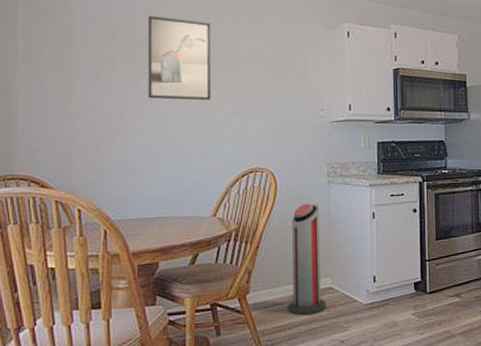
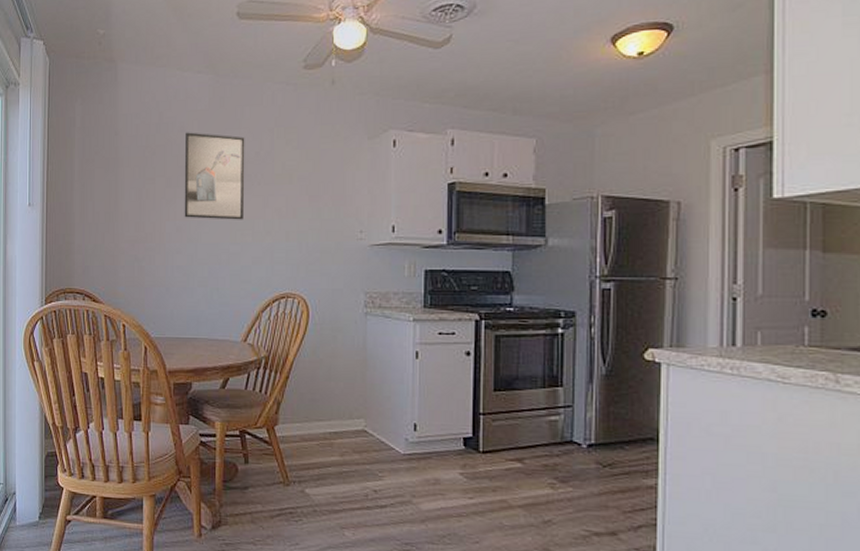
air purifier: present [287,203,327,316] -> none [317,335,359,457]

